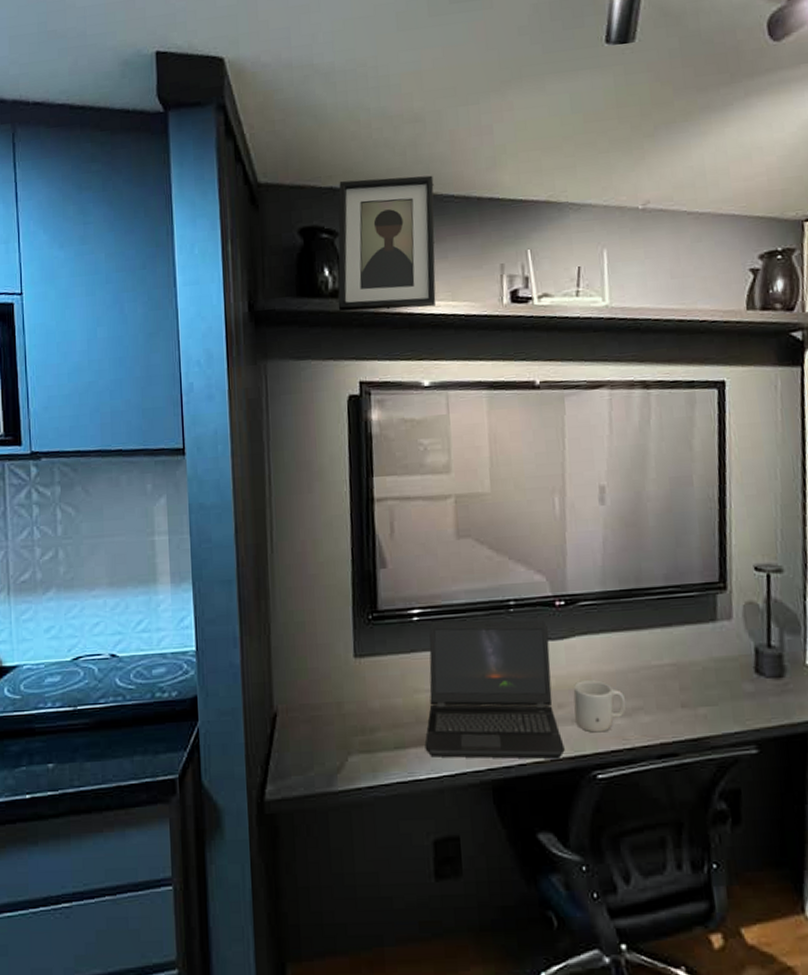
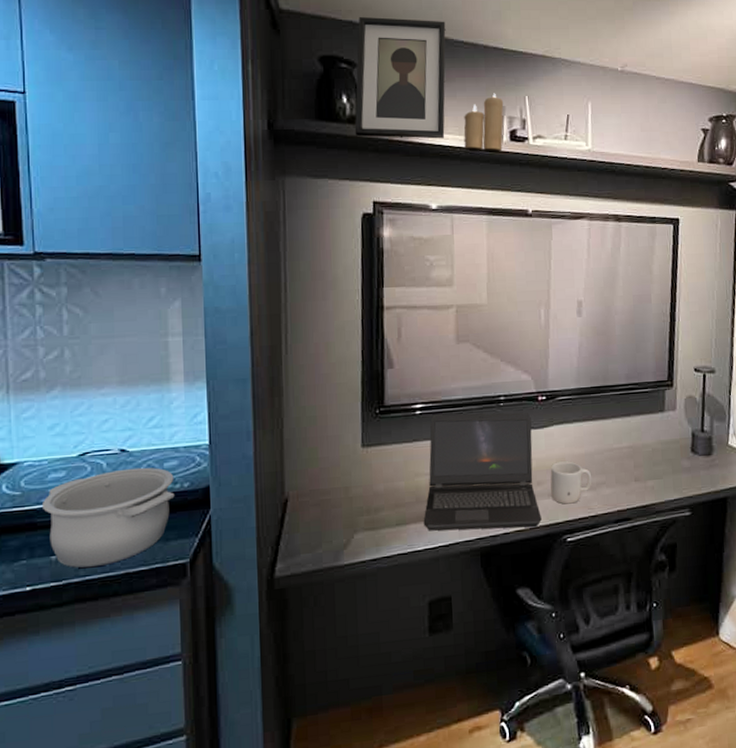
cooking pot: none [39,674,163,779] -> present [41,467,175,569]
candle: none [457,249,503,319] -> present [463,93,504,153]

